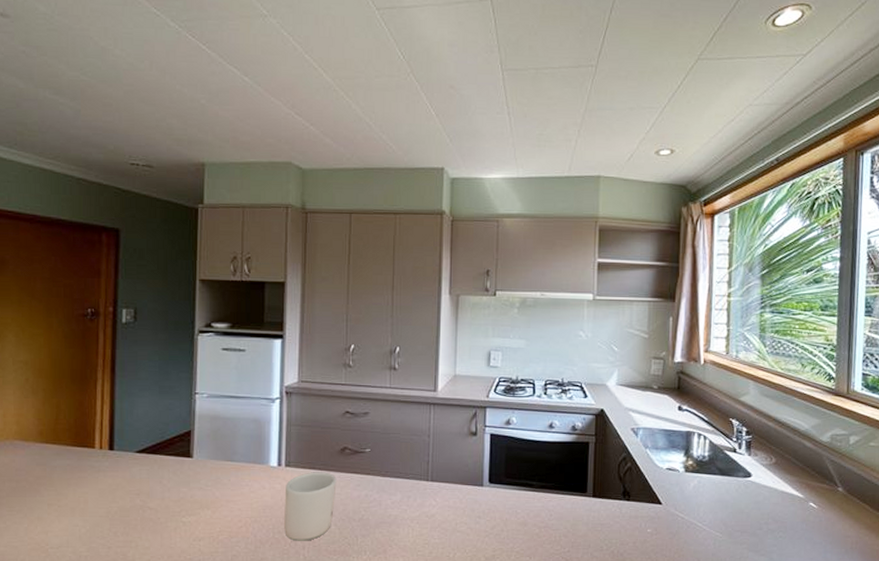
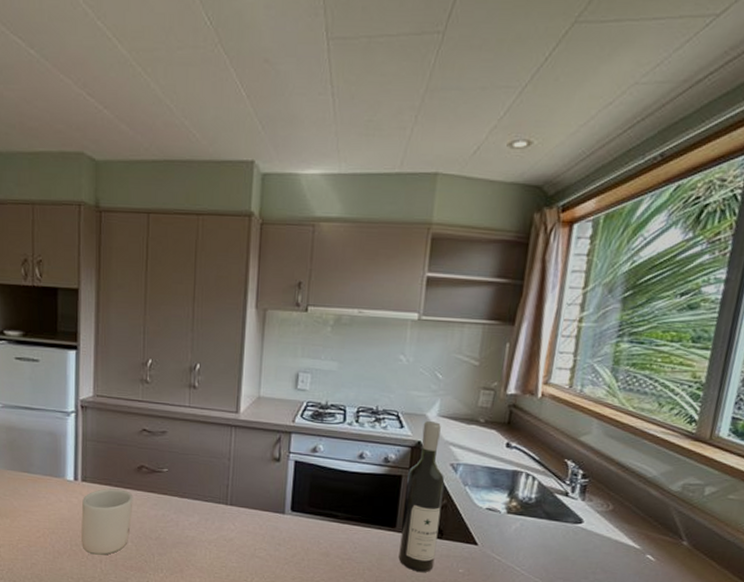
bottle: none [591,390,628,535] -> present [398,421,445,573]

